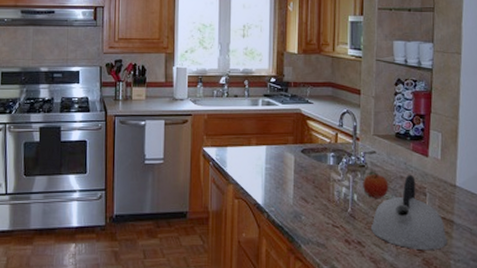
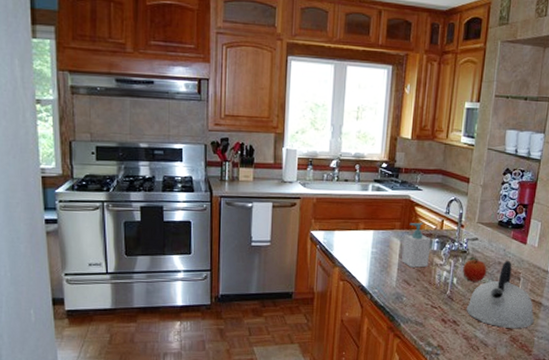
soap bottle: none [297,136,327,184] -> present [402,222,432,268]

